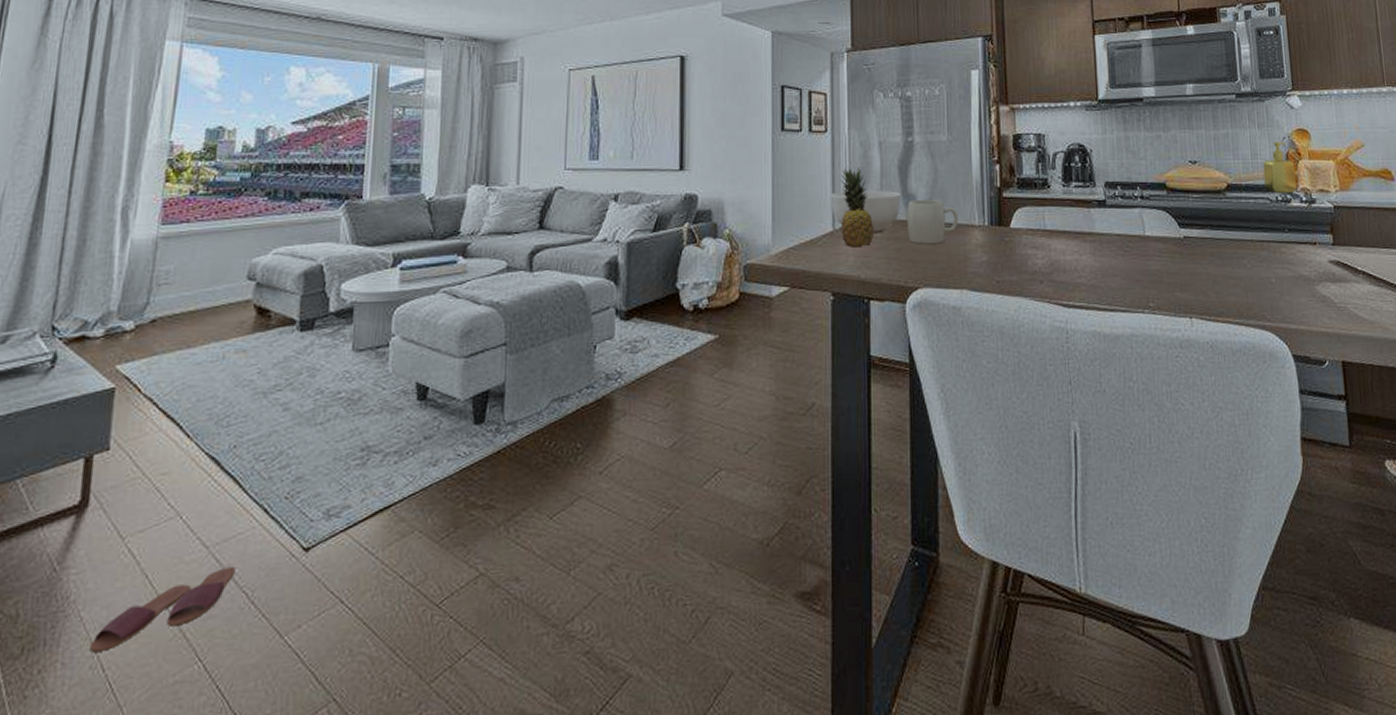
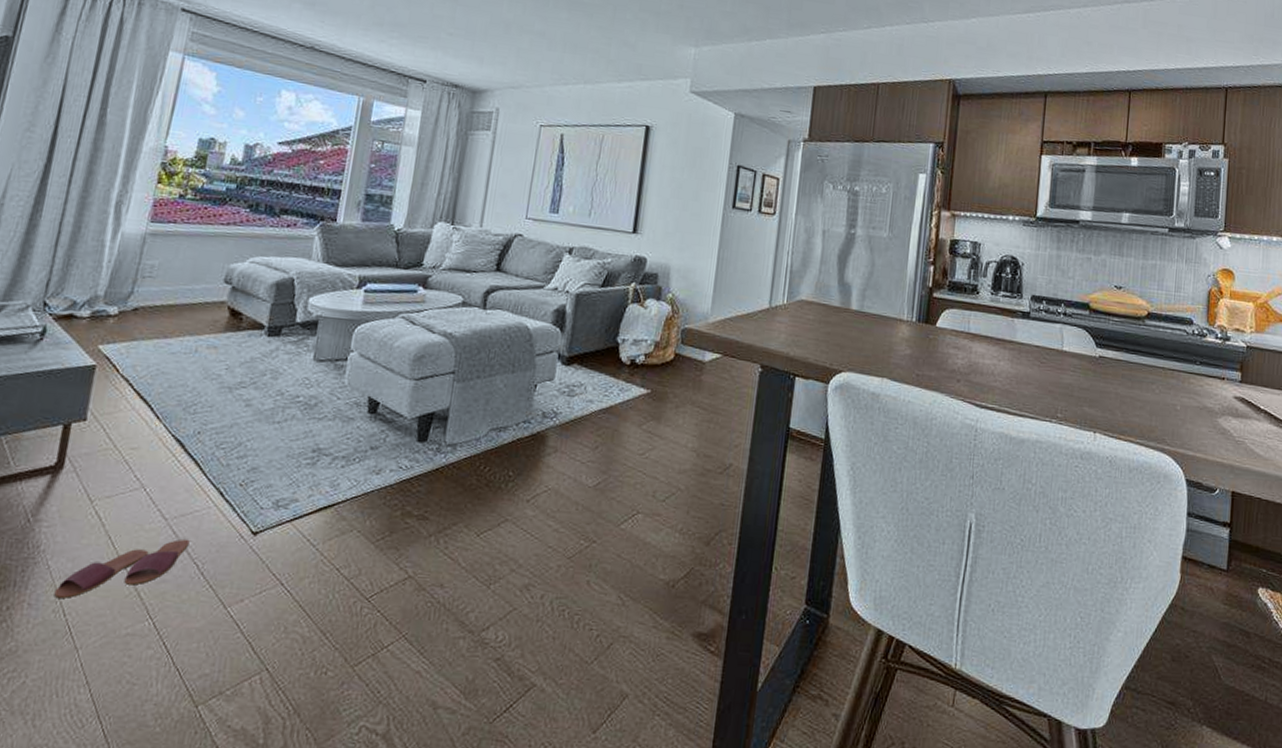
bowl: present [830,191,901,234] -> none [770,272,838,316]
fruit: present [841,167,873,247] -> none [776,251,808,326]
mug: present [907,199,958,244] -> none [838,288,889,333]
soap dispenser: present [1263,142,1296,194] -> none [1183,278,1216,329]

